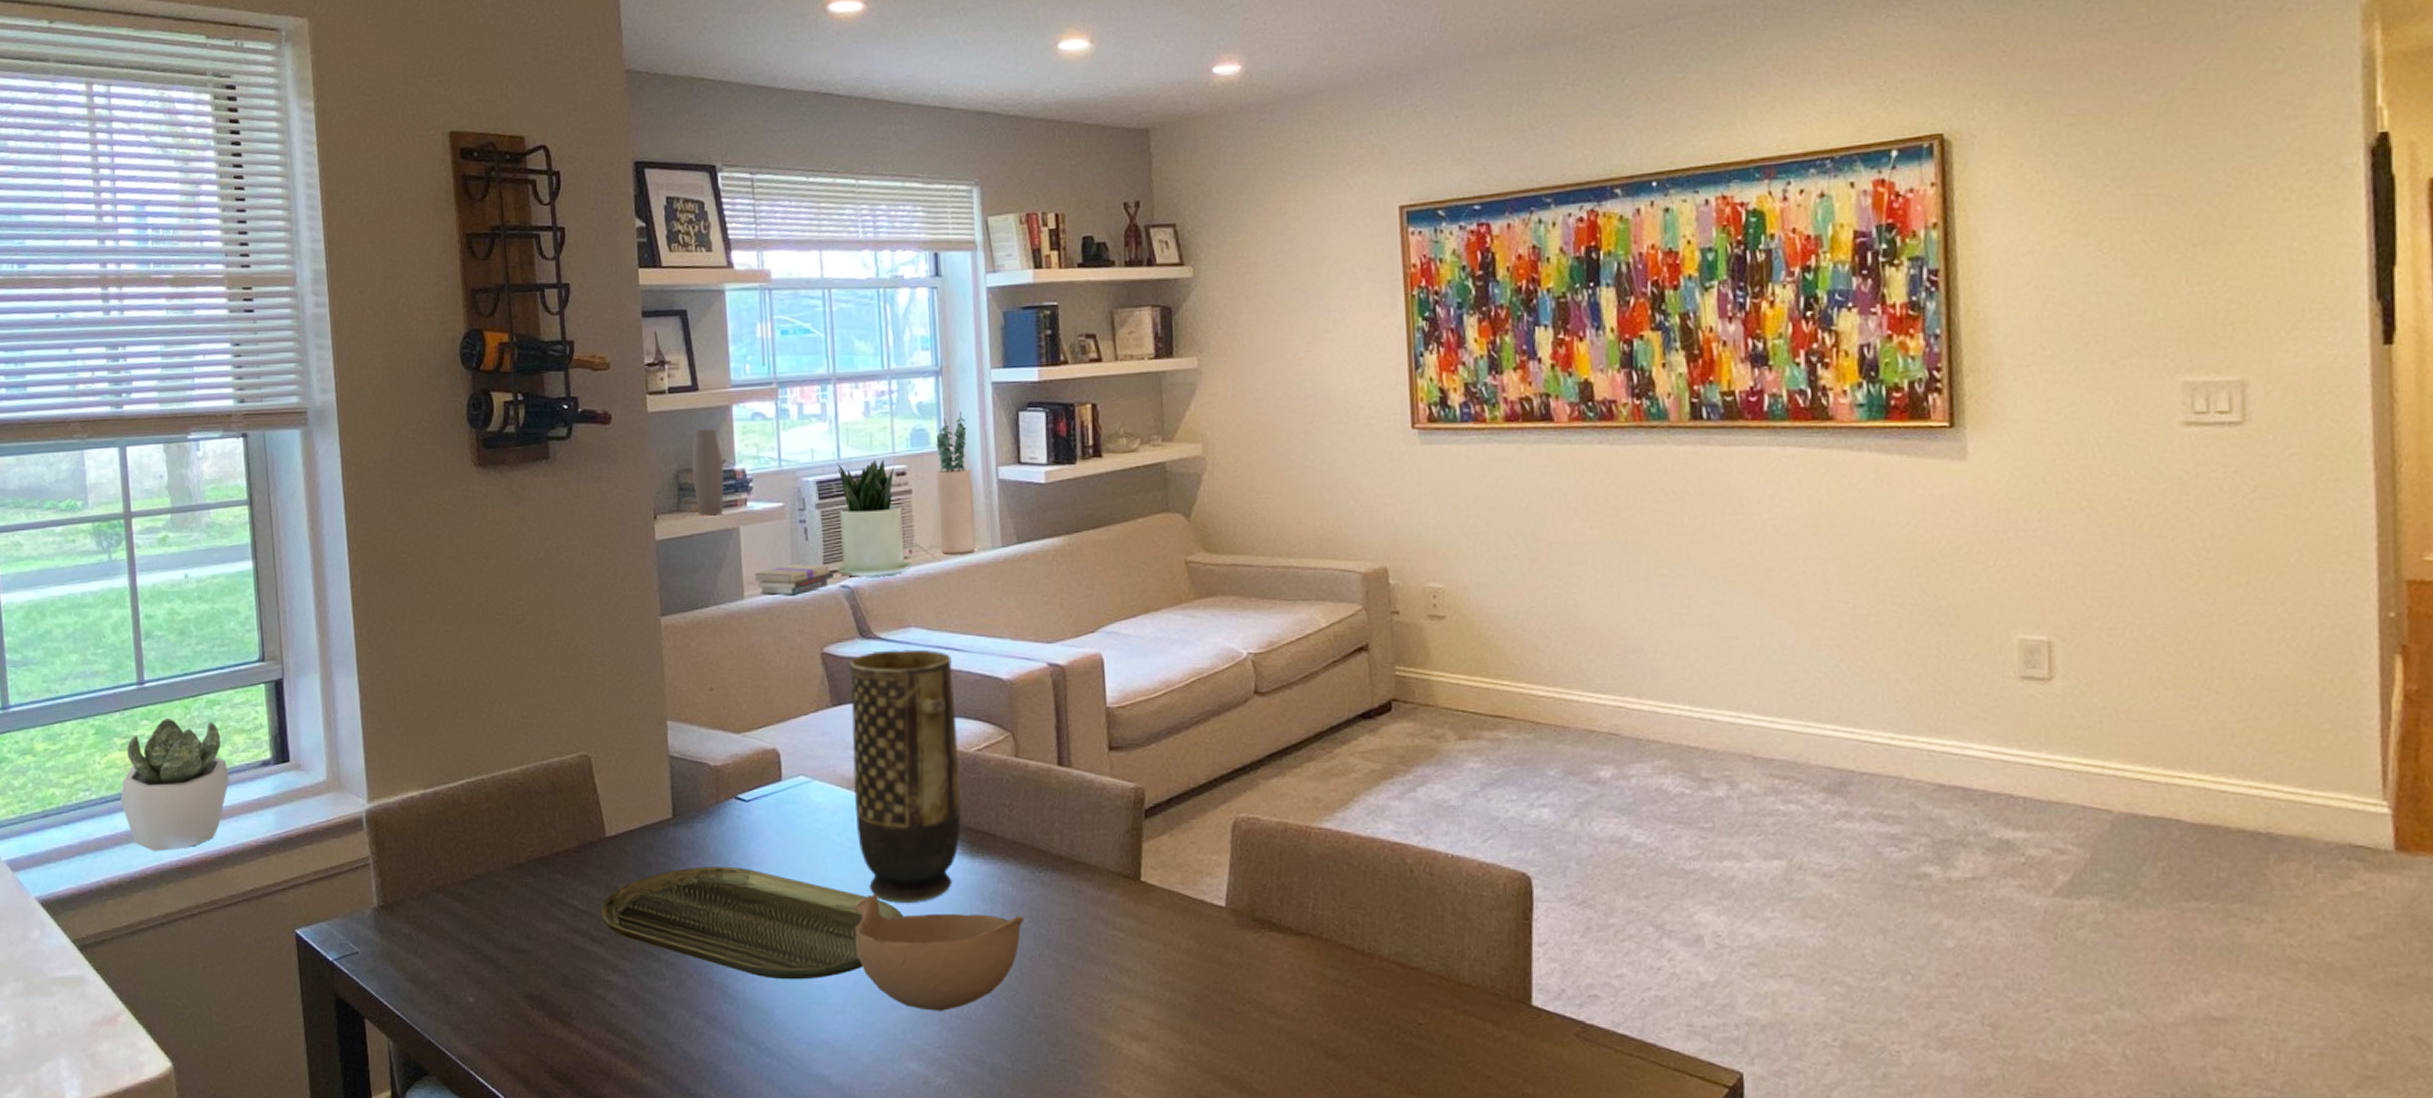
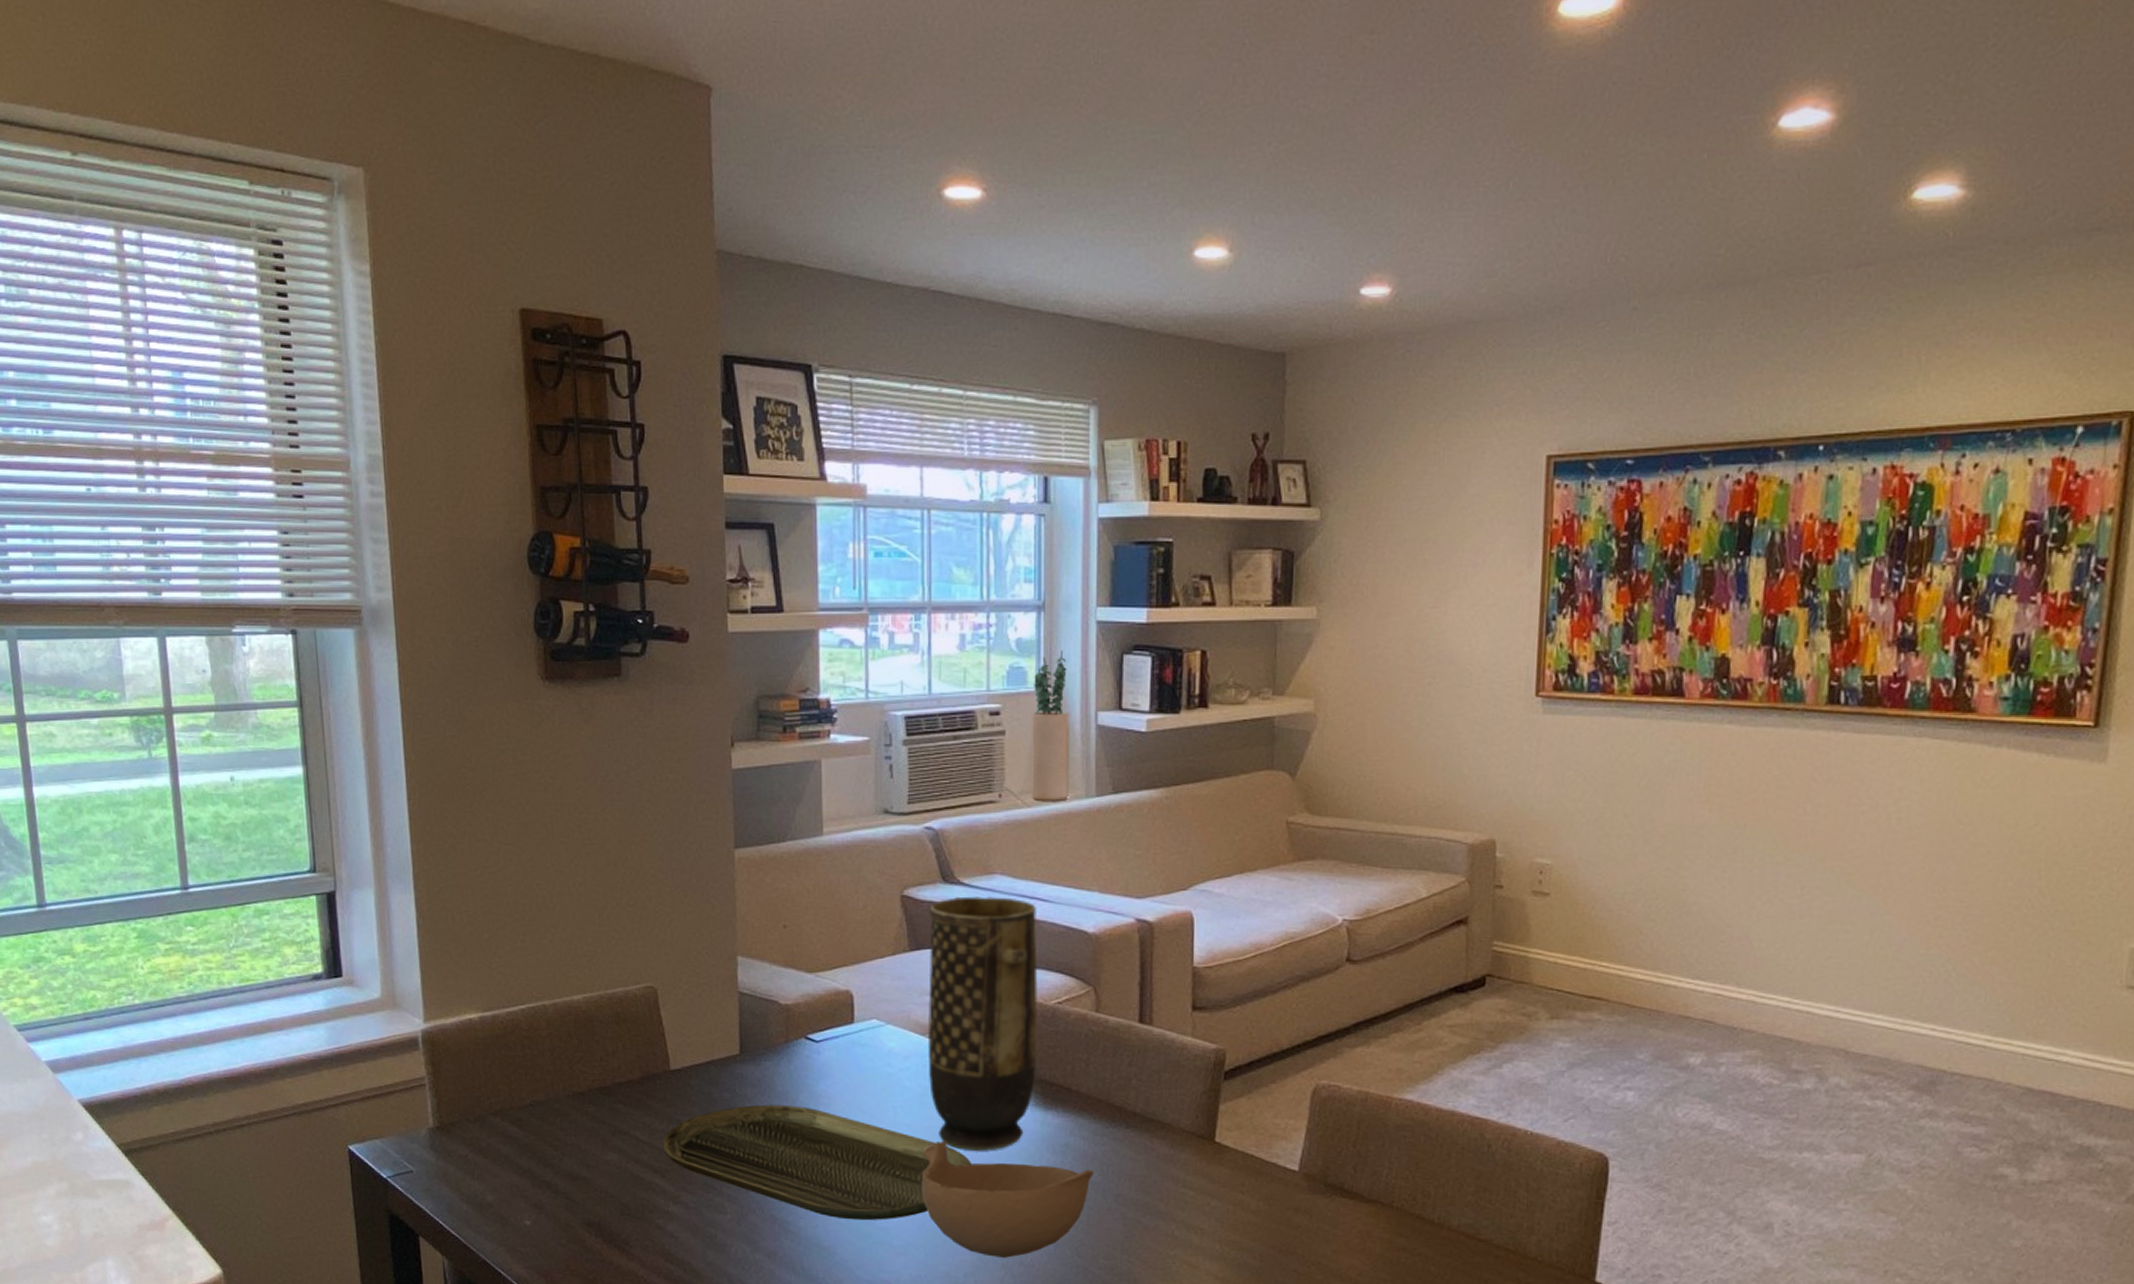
succulent plant: present [120,717,229,851] -> none [165,925,279,1061]
vase: present [691,428,724,516] -> none [773,653,807,746]
books: present [754,563,833,596] -> none [834,801,918,835]
planter: present [836,459,912,577] -> none [921,696,1001,820]

